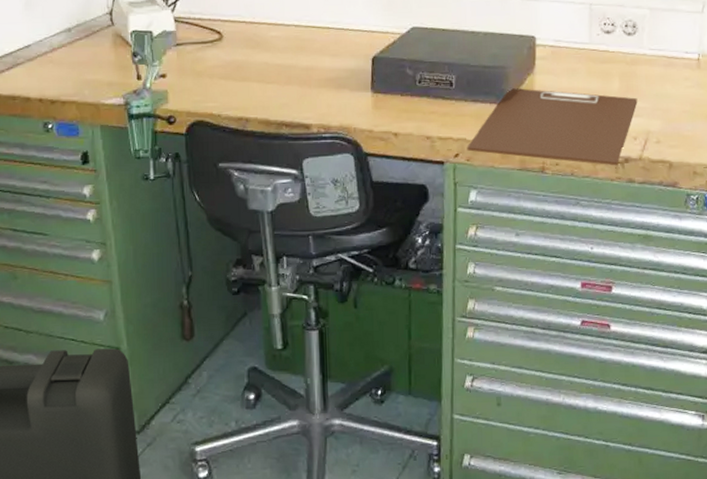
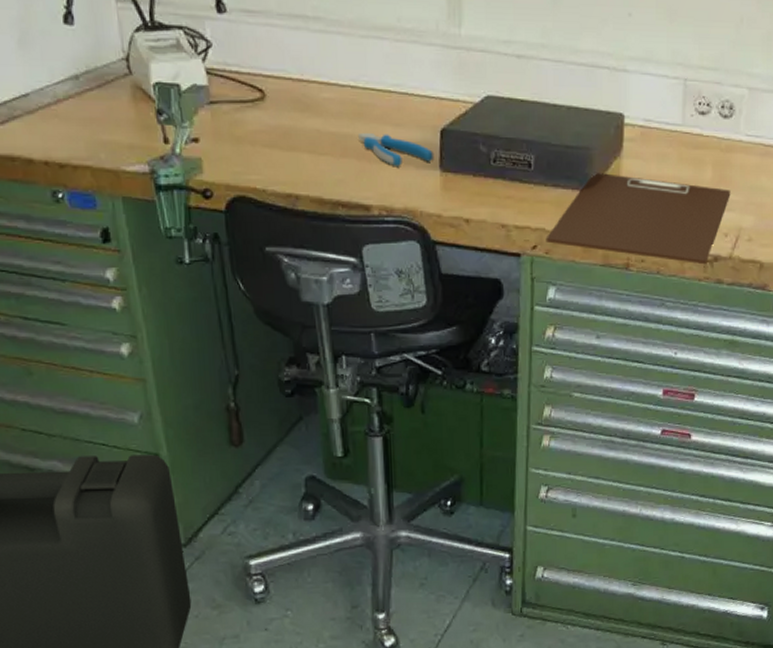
pliers: none [301,62,366,91] -> present [358,132,433,167]

